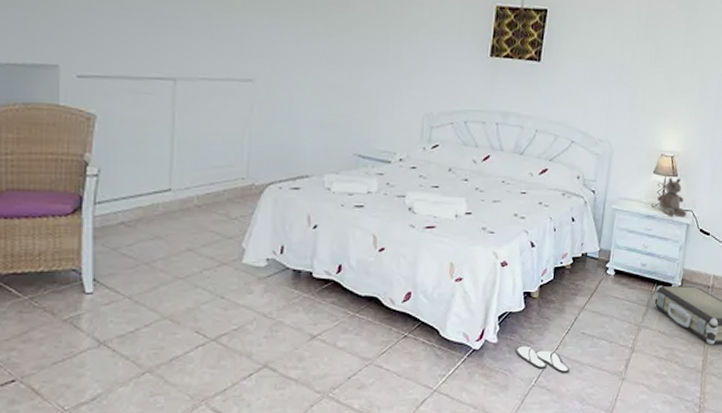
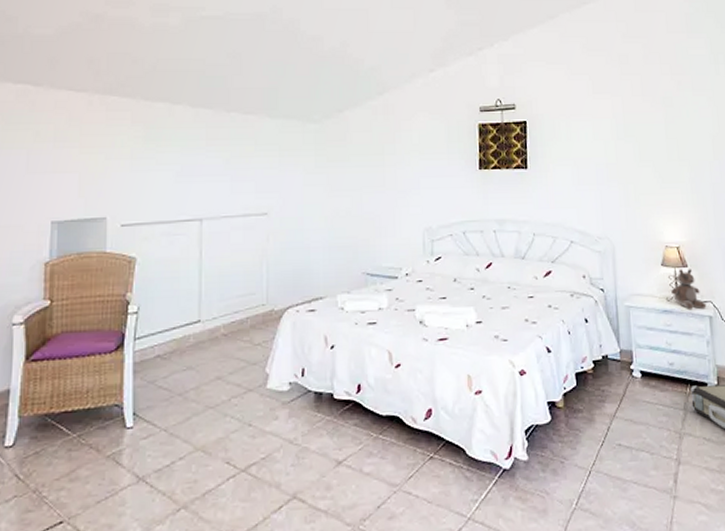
slippers: present [515,345,570,373] -> none [549,462,612,493]

